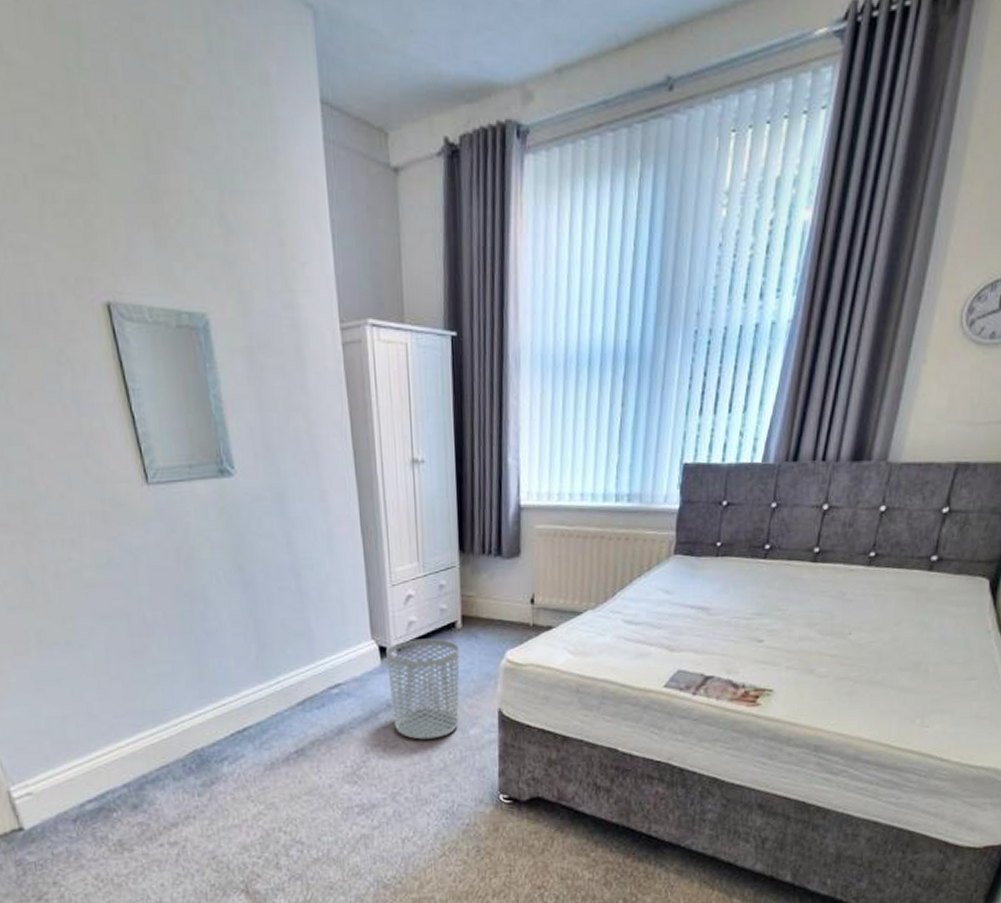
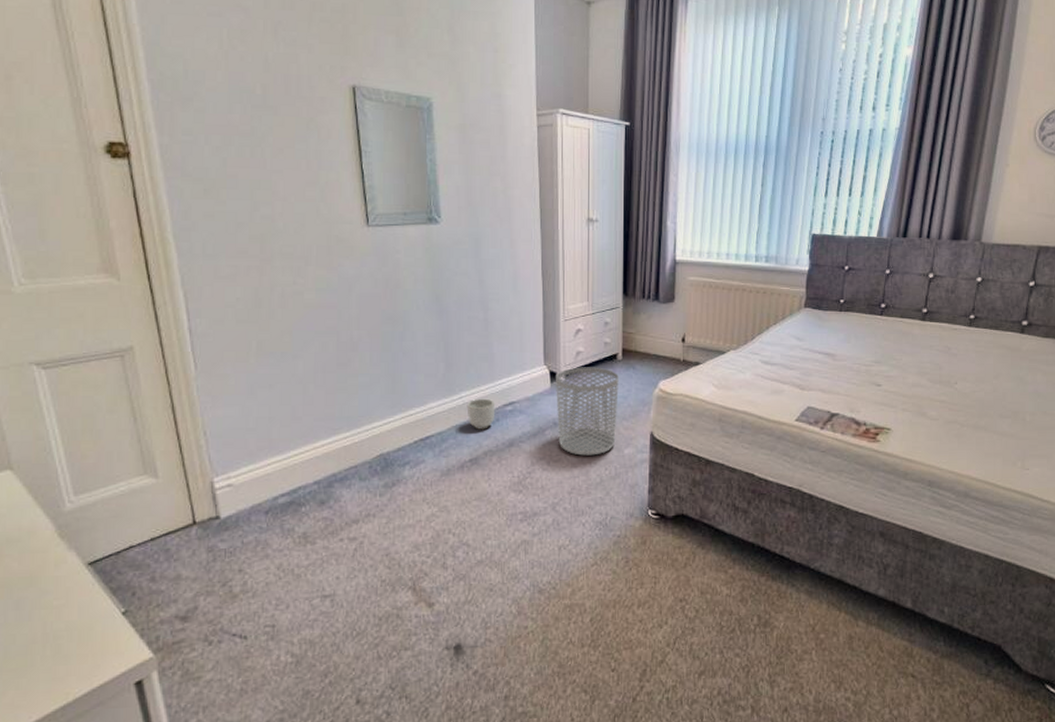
planter: none [286,681,320,717] -> present [466,398,496,430]

